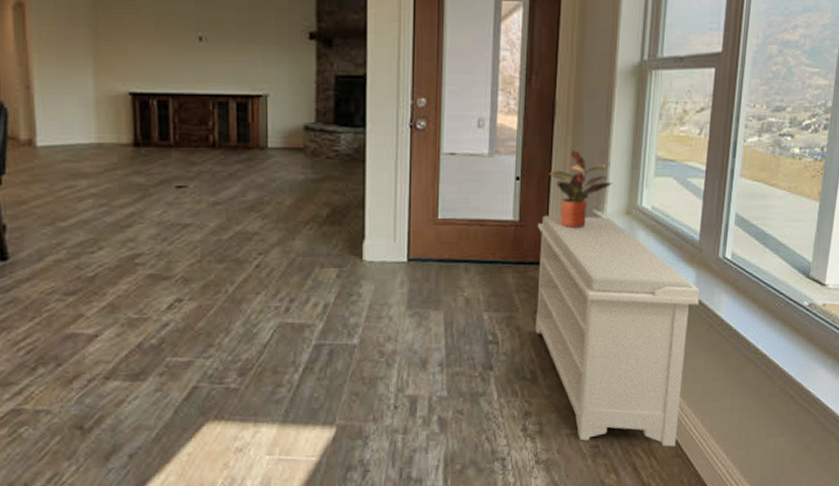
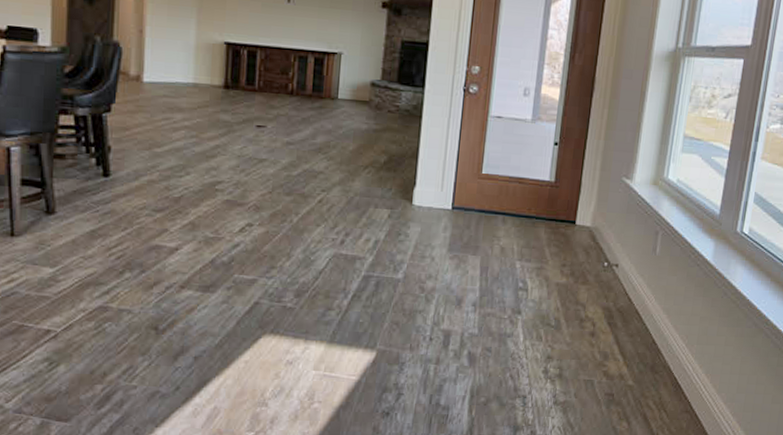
bench: present [536,215,700,447] -> none [562,179,717,403]
potted plant: present [549,150,614,229] -> none [584,122,643,194]

